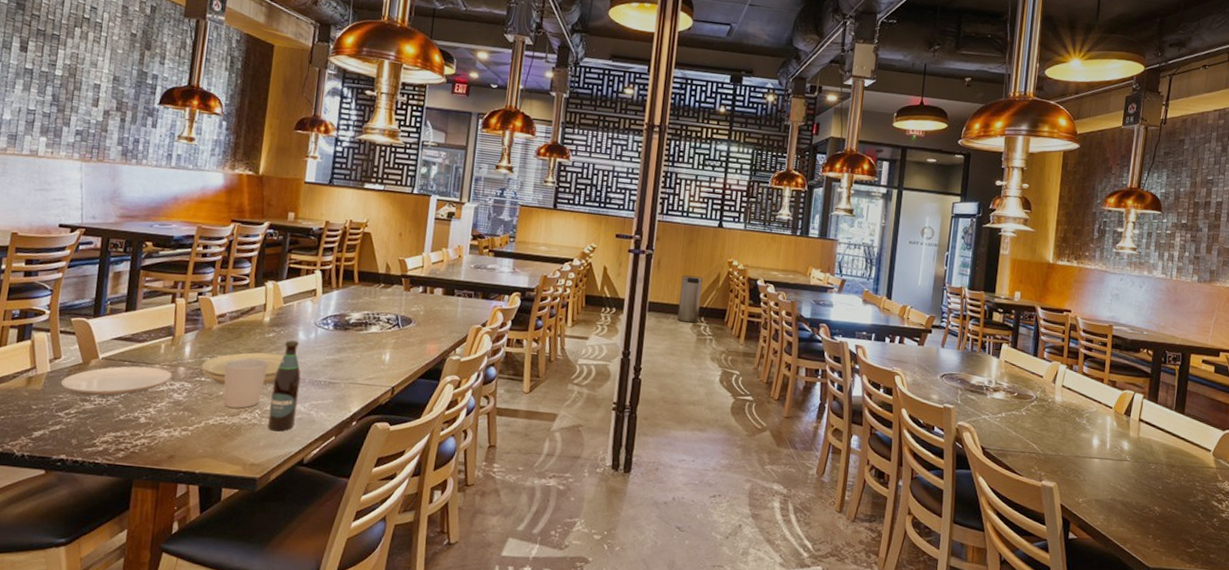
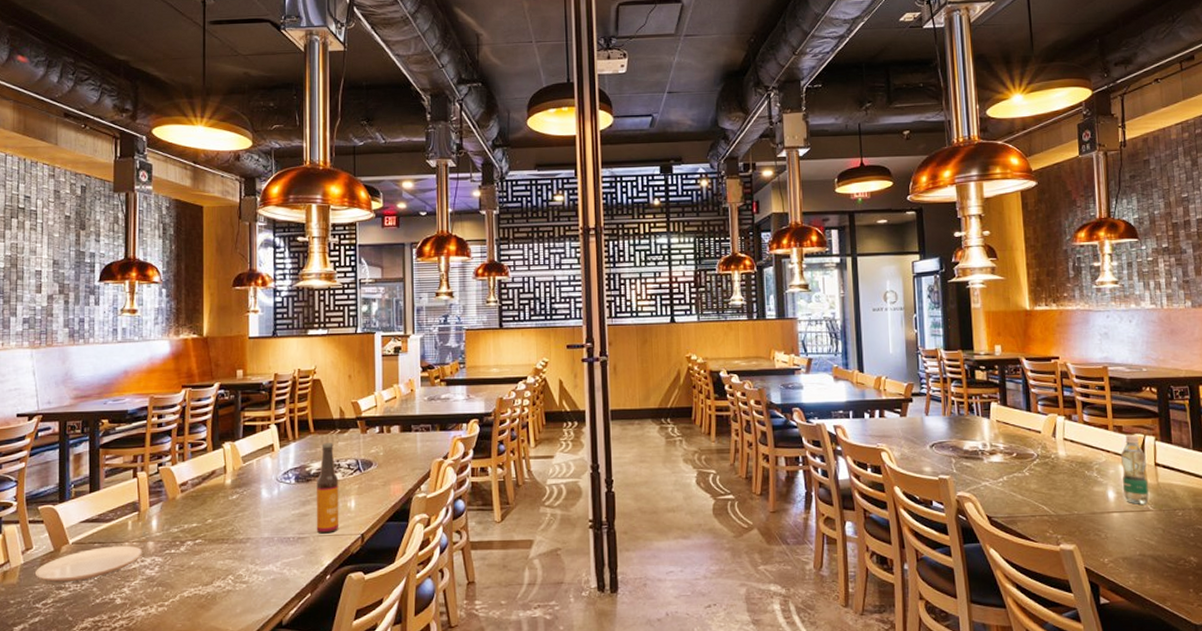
plate: present [201,352,285,384] -> none [169,515,251,553]
dixie cup: present [224,358,269,409] -> none [193,523,236,577]
bottle: present [268,340,301,432] -> none [242,500,270,596]
beer bottle: none [348,295,377,382] -> present [316,443,339,534]
pedal bin: present [677,275,704,324] -> none [640,377,665,427]
bottle: none [1106,389,1132,455] -> present [1121,434,1149,504]

